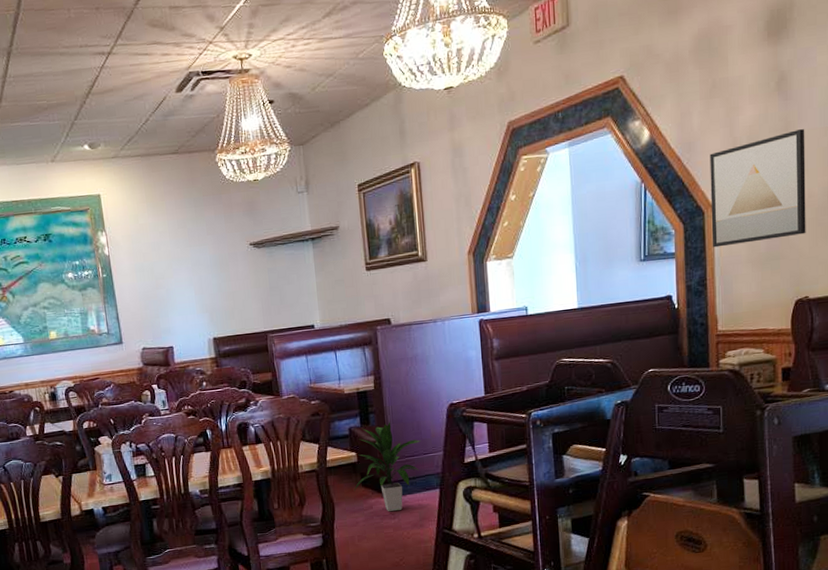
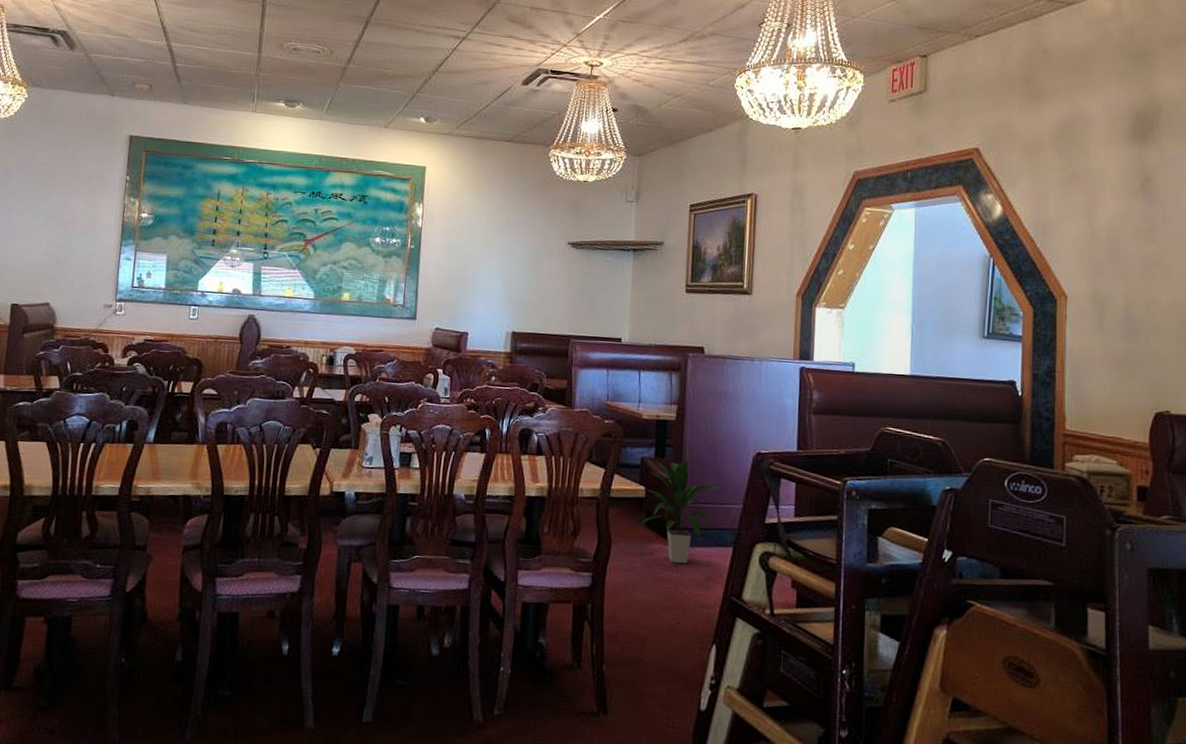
wall art: present [709,129,806,248] -> none [1064,233,1170,343]

